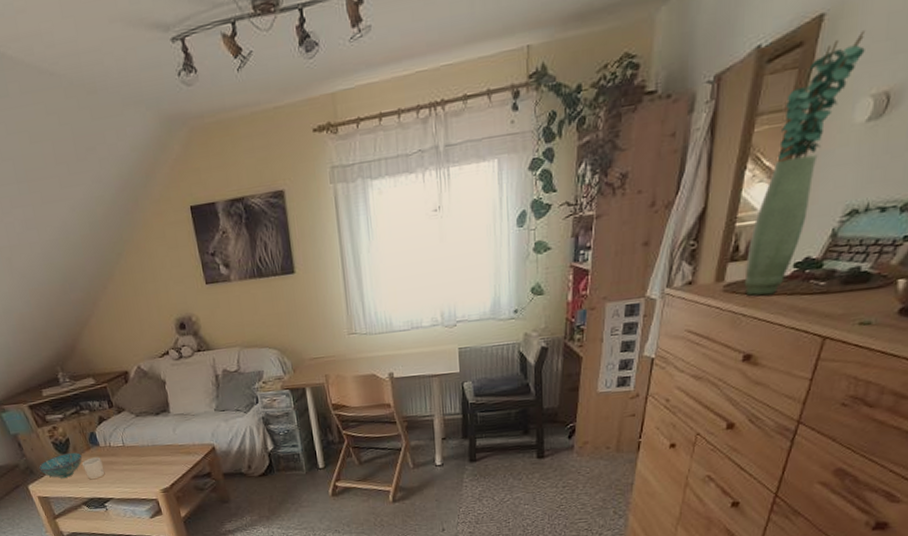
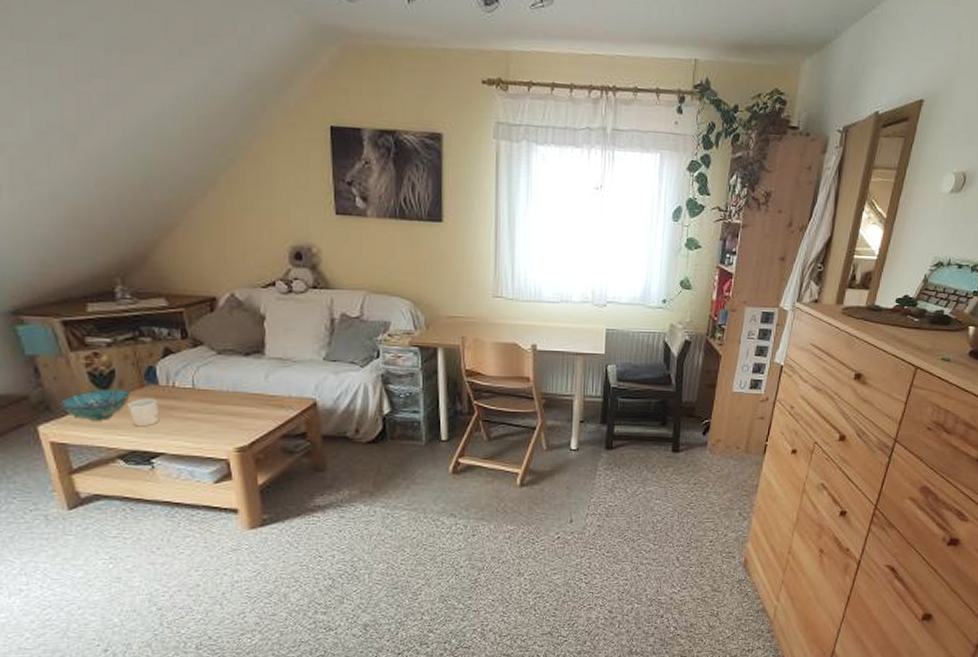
vase: present [744,31,865,298] -> none [858,121,950,324]

